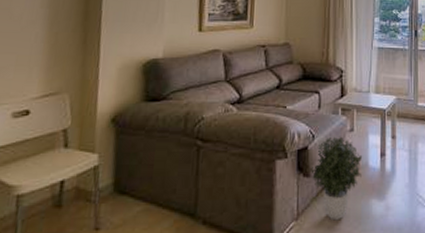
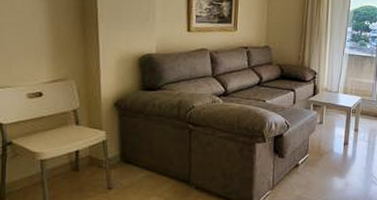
potted plant: present [311,136,362,221] -> none [285,127,328,192]

